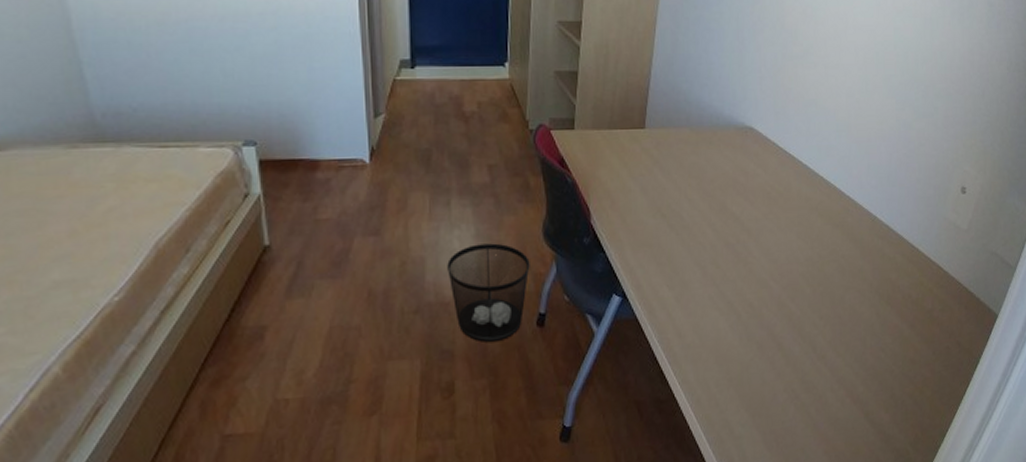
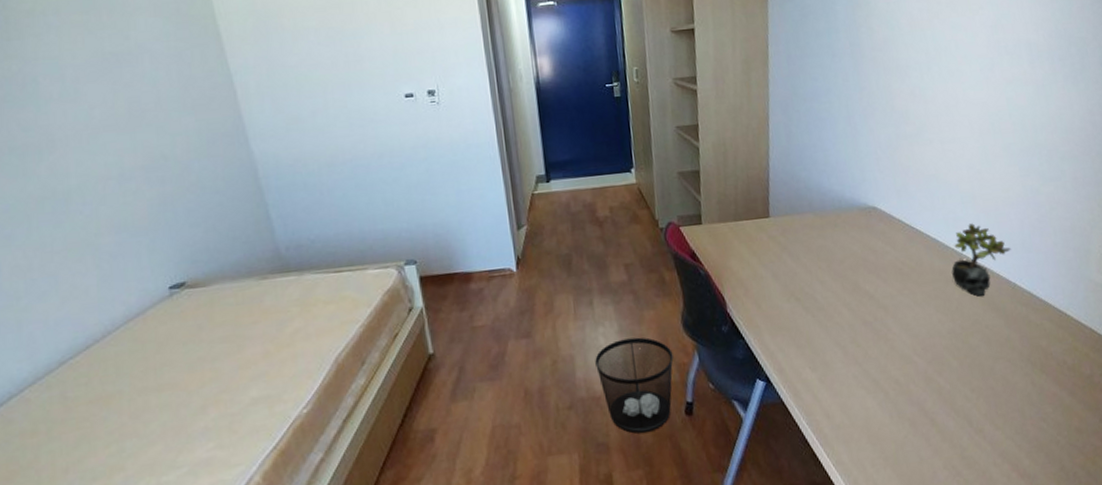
succulent plant: none [818,153,876,226] -> present [951,223,1011,297]

